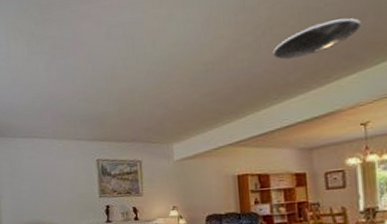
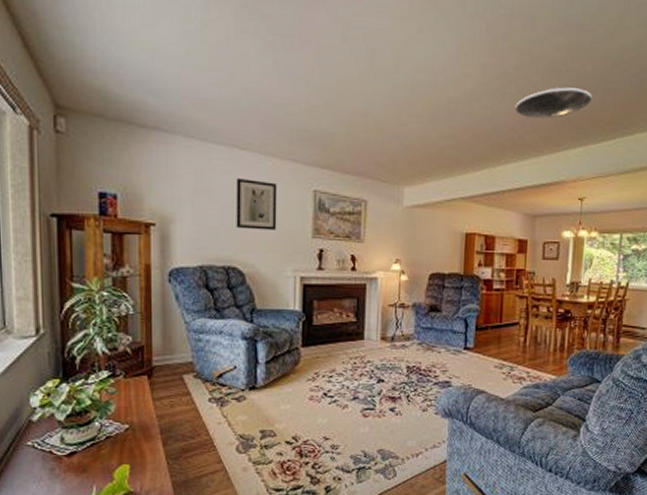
wall art: none [39,158,71,198] -> present [236,177,278,231]

